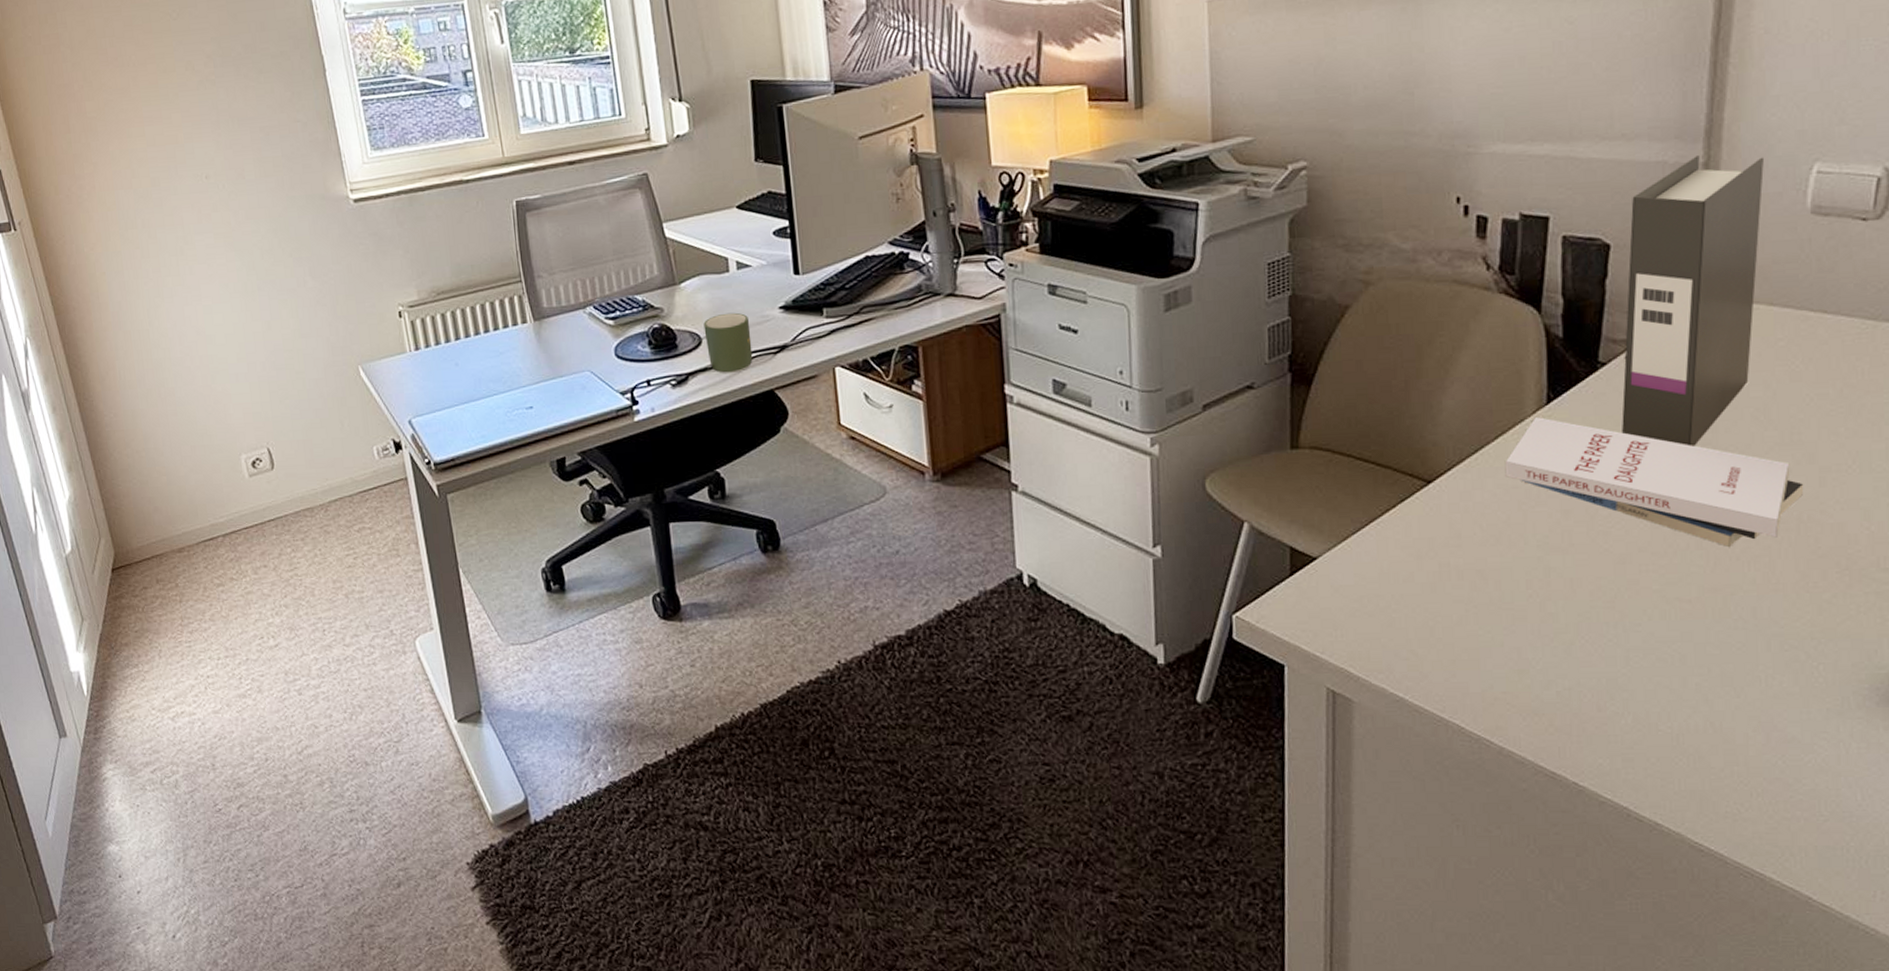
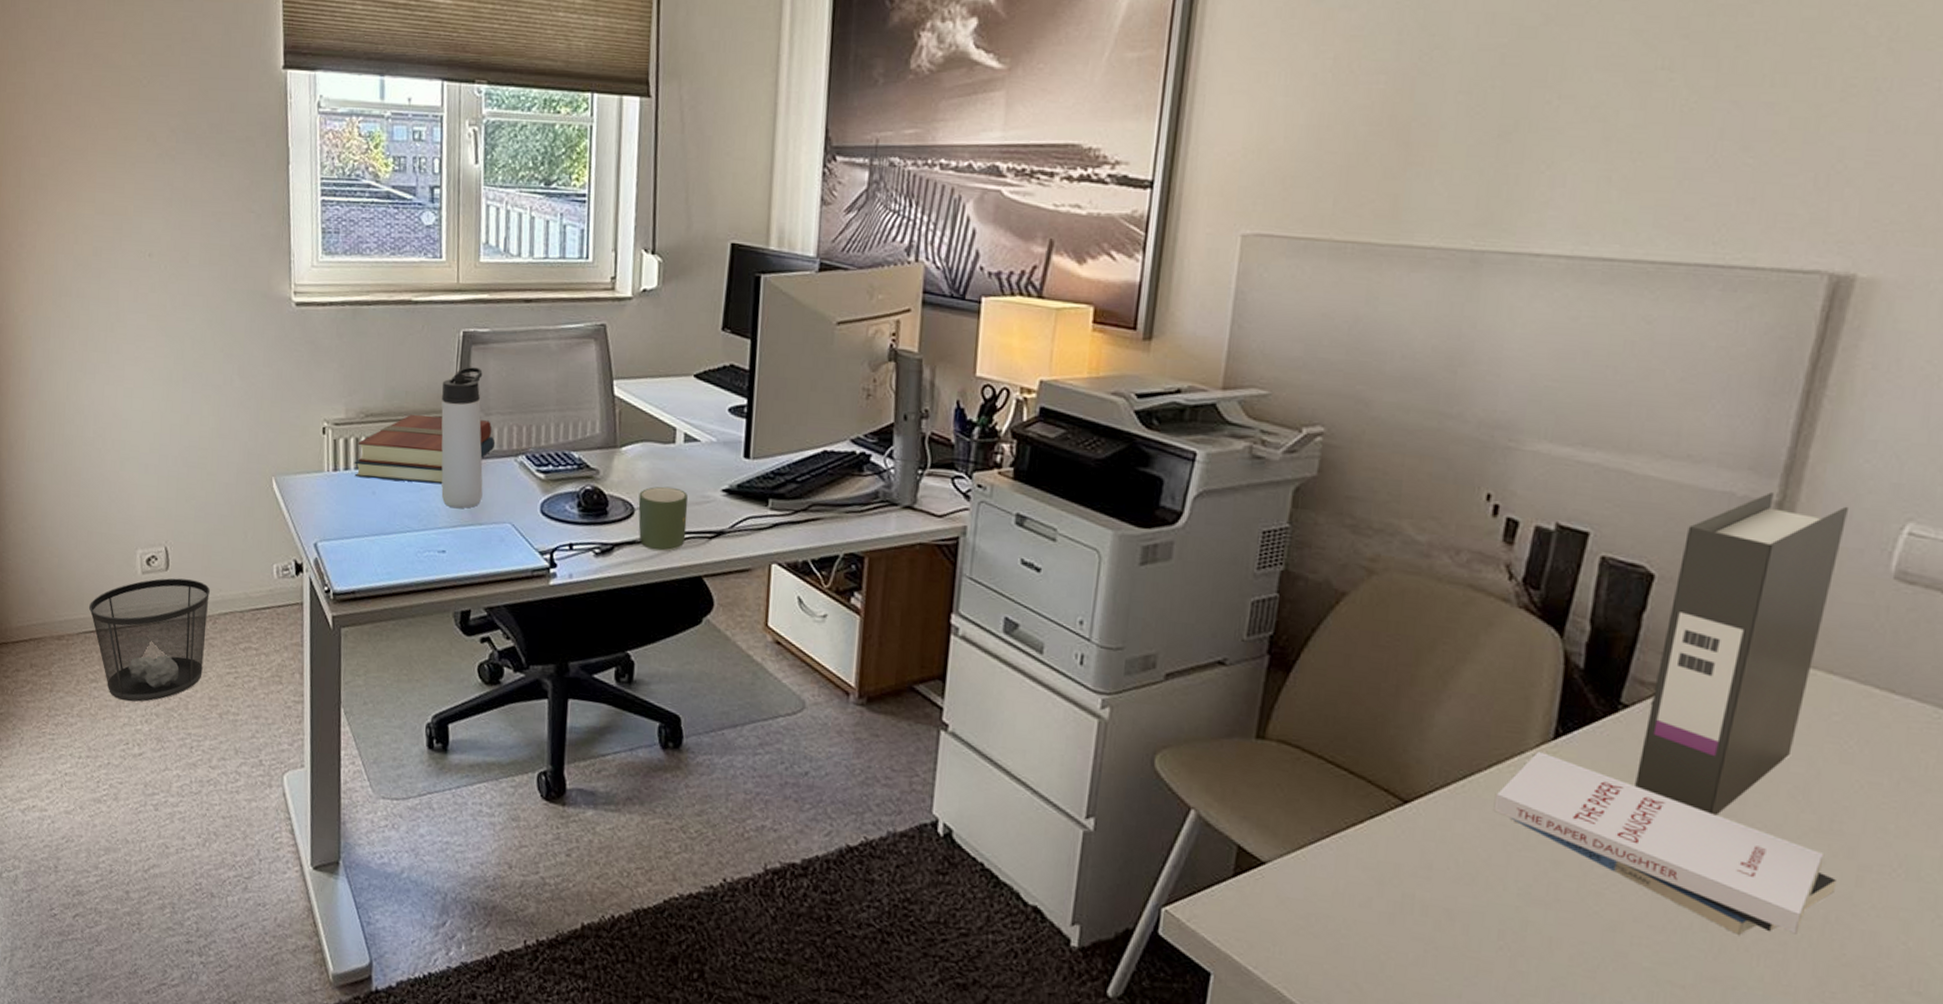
waste bin: none [203,474,323,599] -> present [88,578,210,702]
books: none [433,280,563,353] -> present [354,414,496,485]
thermos bottle: none [504,232,559,366] -> present [441,367,483,509]

